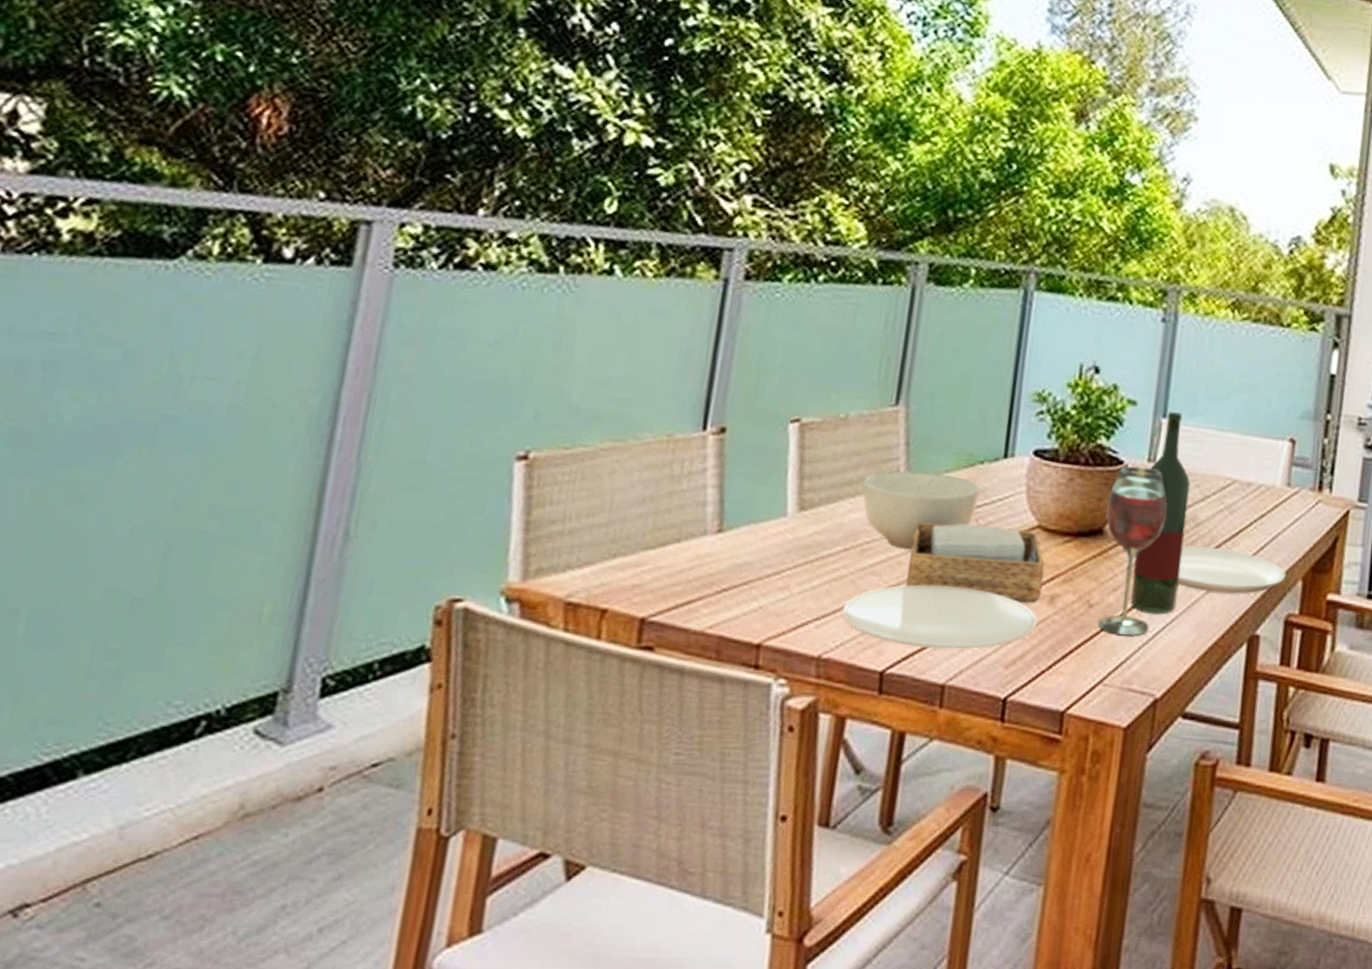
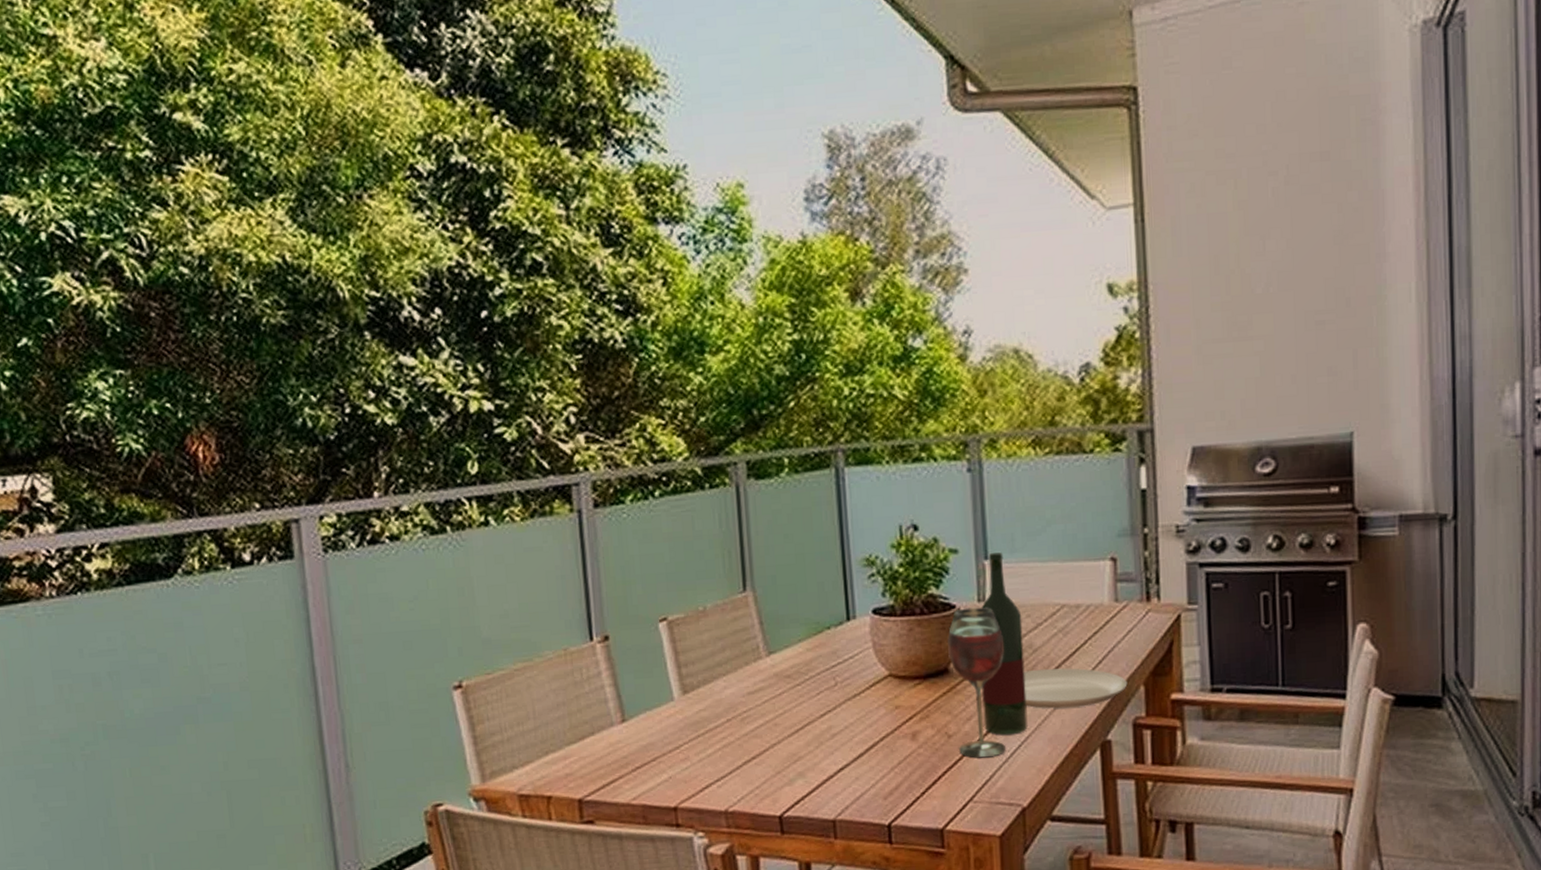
plate: present [842,584,1038,650] -> none [736,736,905,792]
bowl: present [863,471,980,550] -> none [731,643,832,713]
napkin holder: present [906,522,1045,602] -> none [782,679,903,743]

